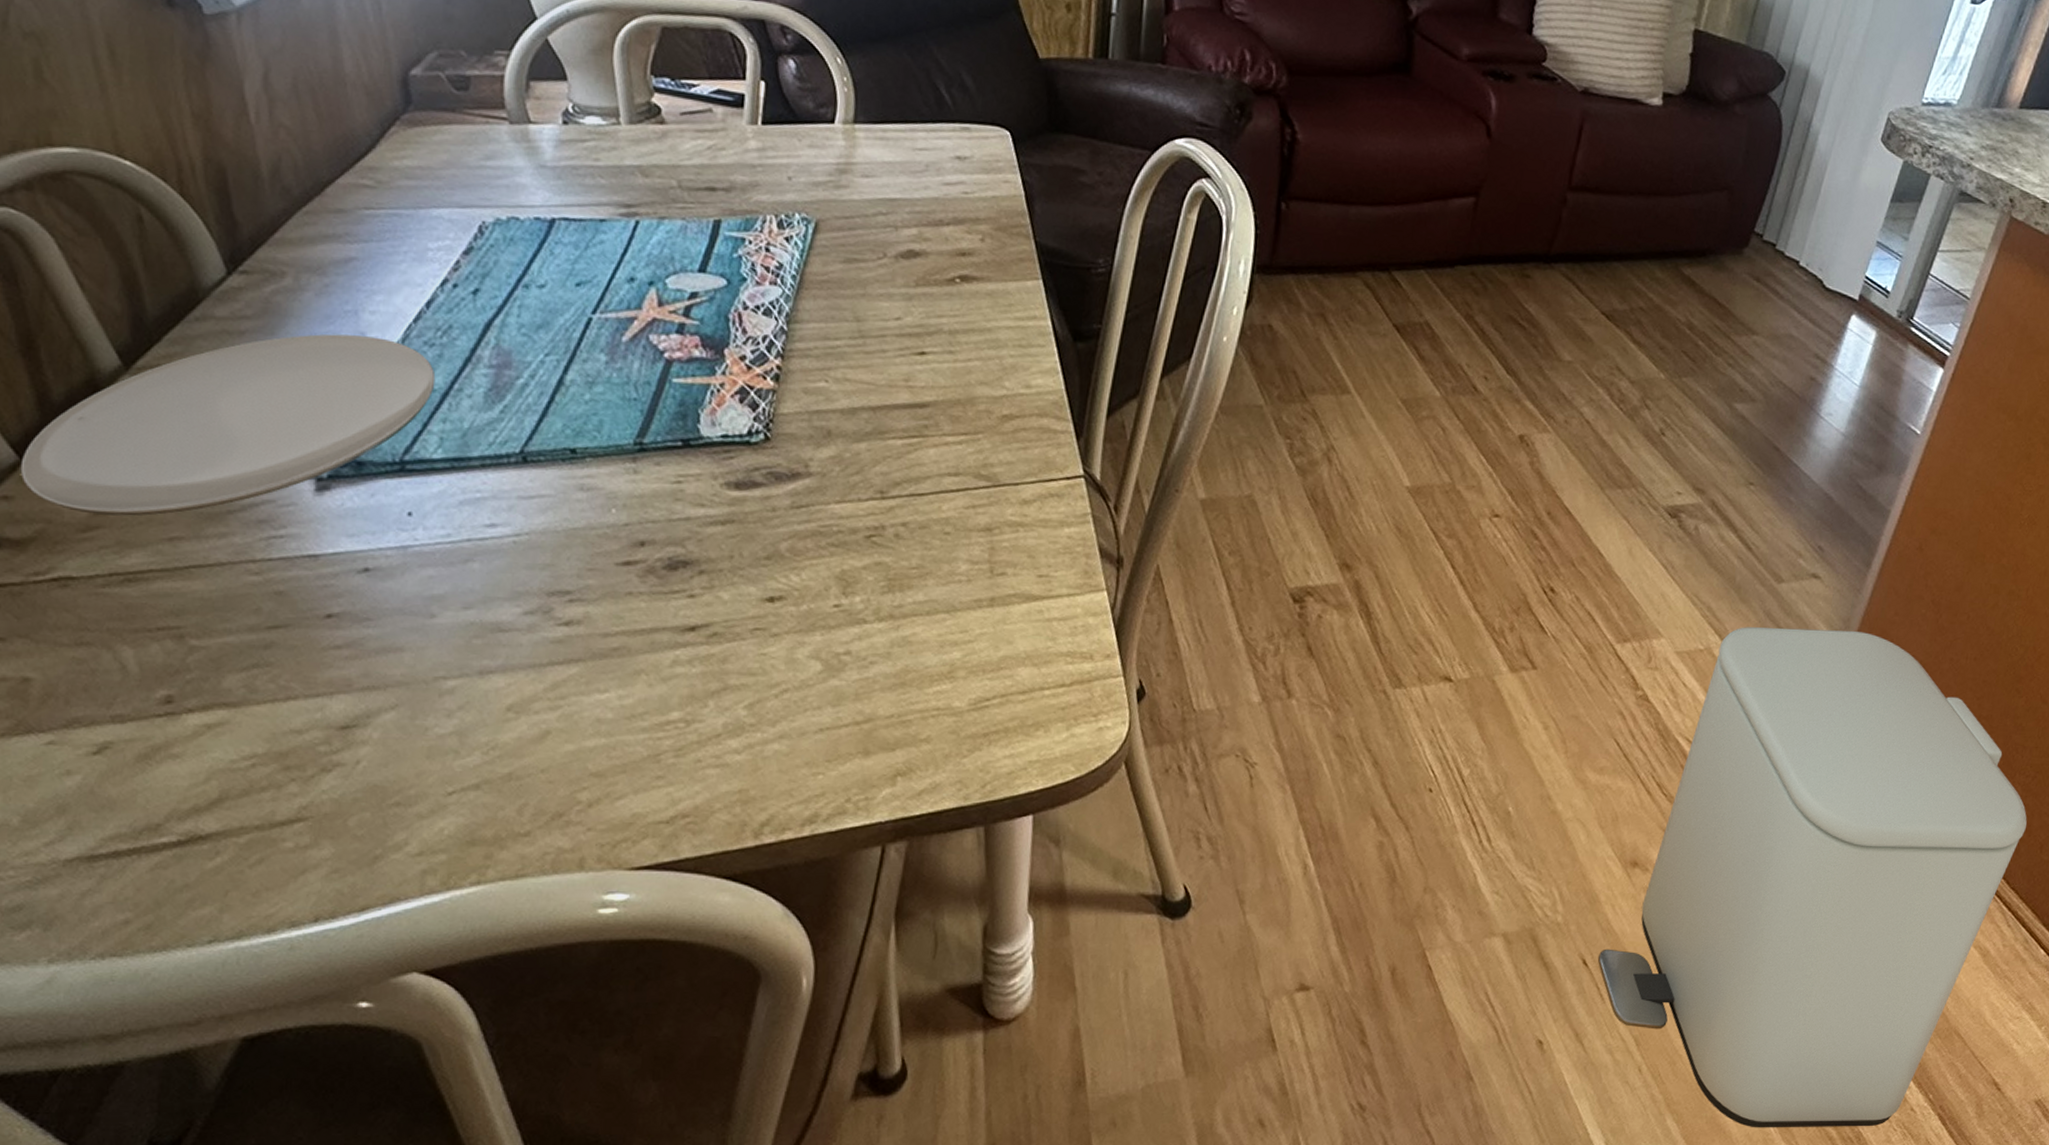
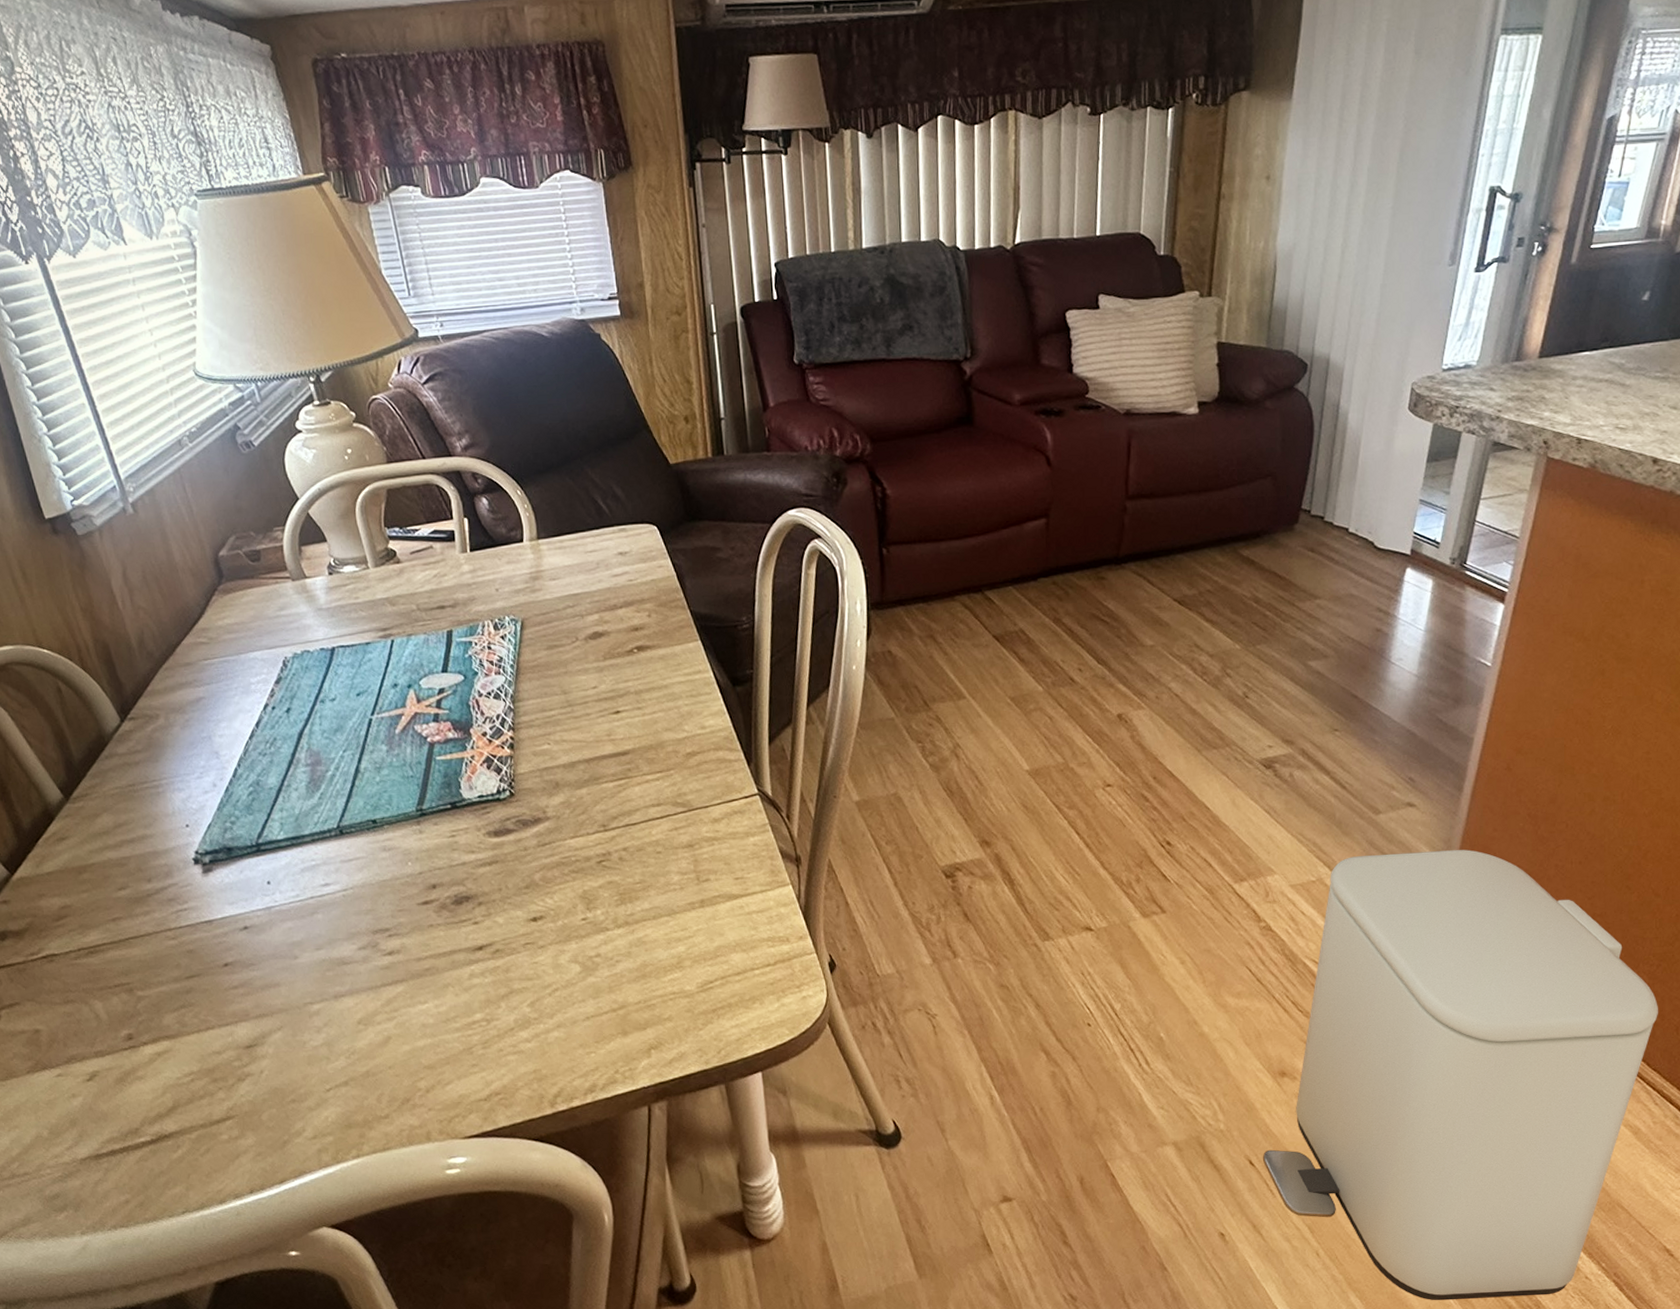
plate: present [20,333,436,516] -> none [10,754,271,907]

